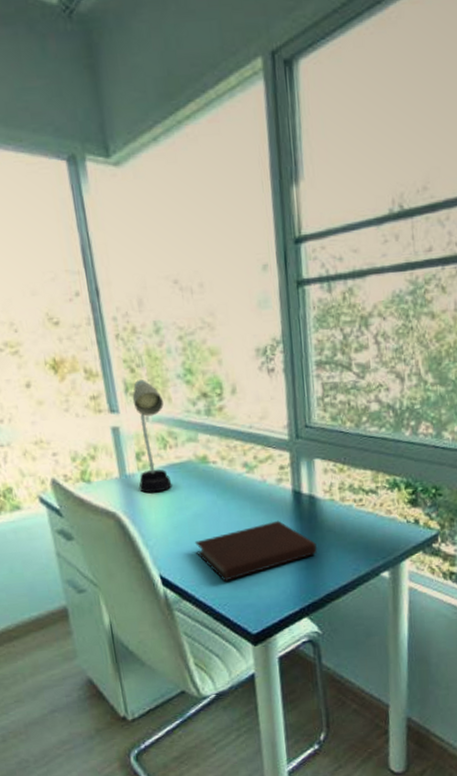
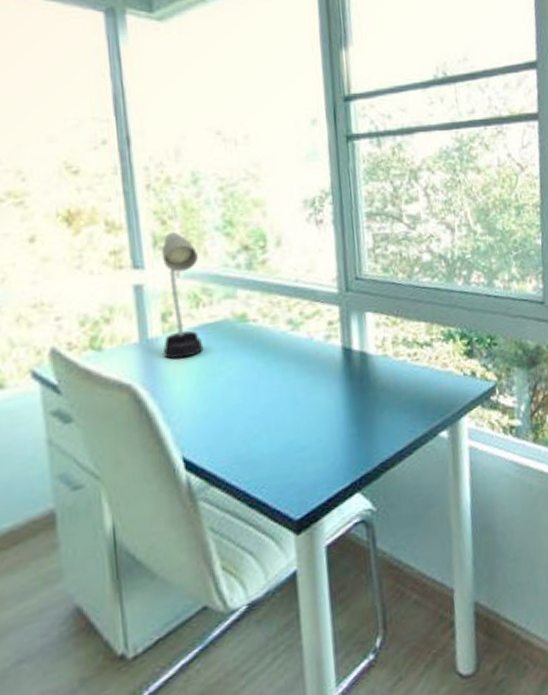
notebook: present [195,520,318,582] -> none [229,382,371,459]

